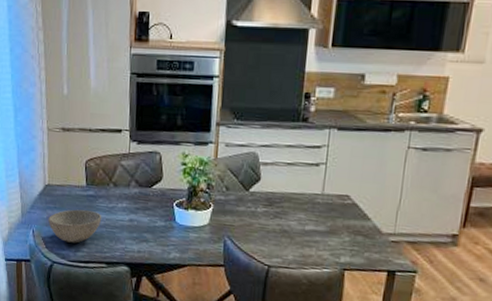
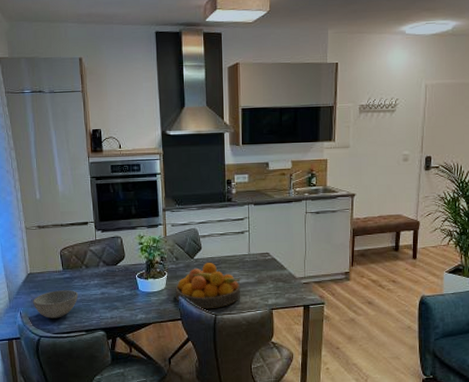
fruit bowl: none [220,198,307,258] -> present [175,263,241,309]

